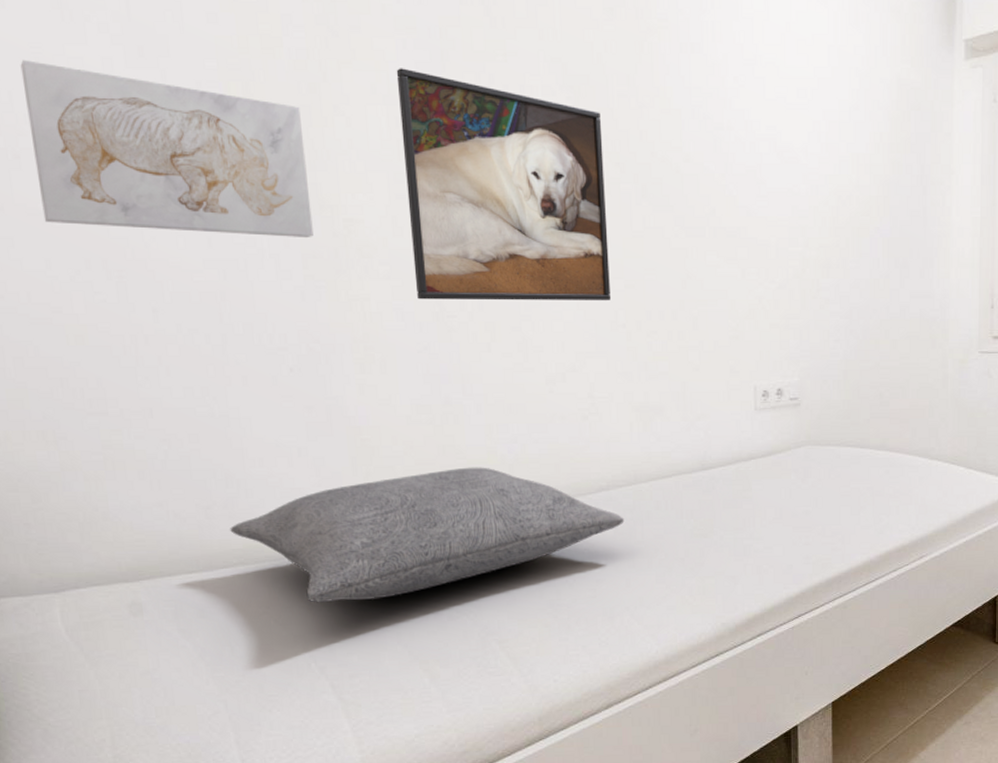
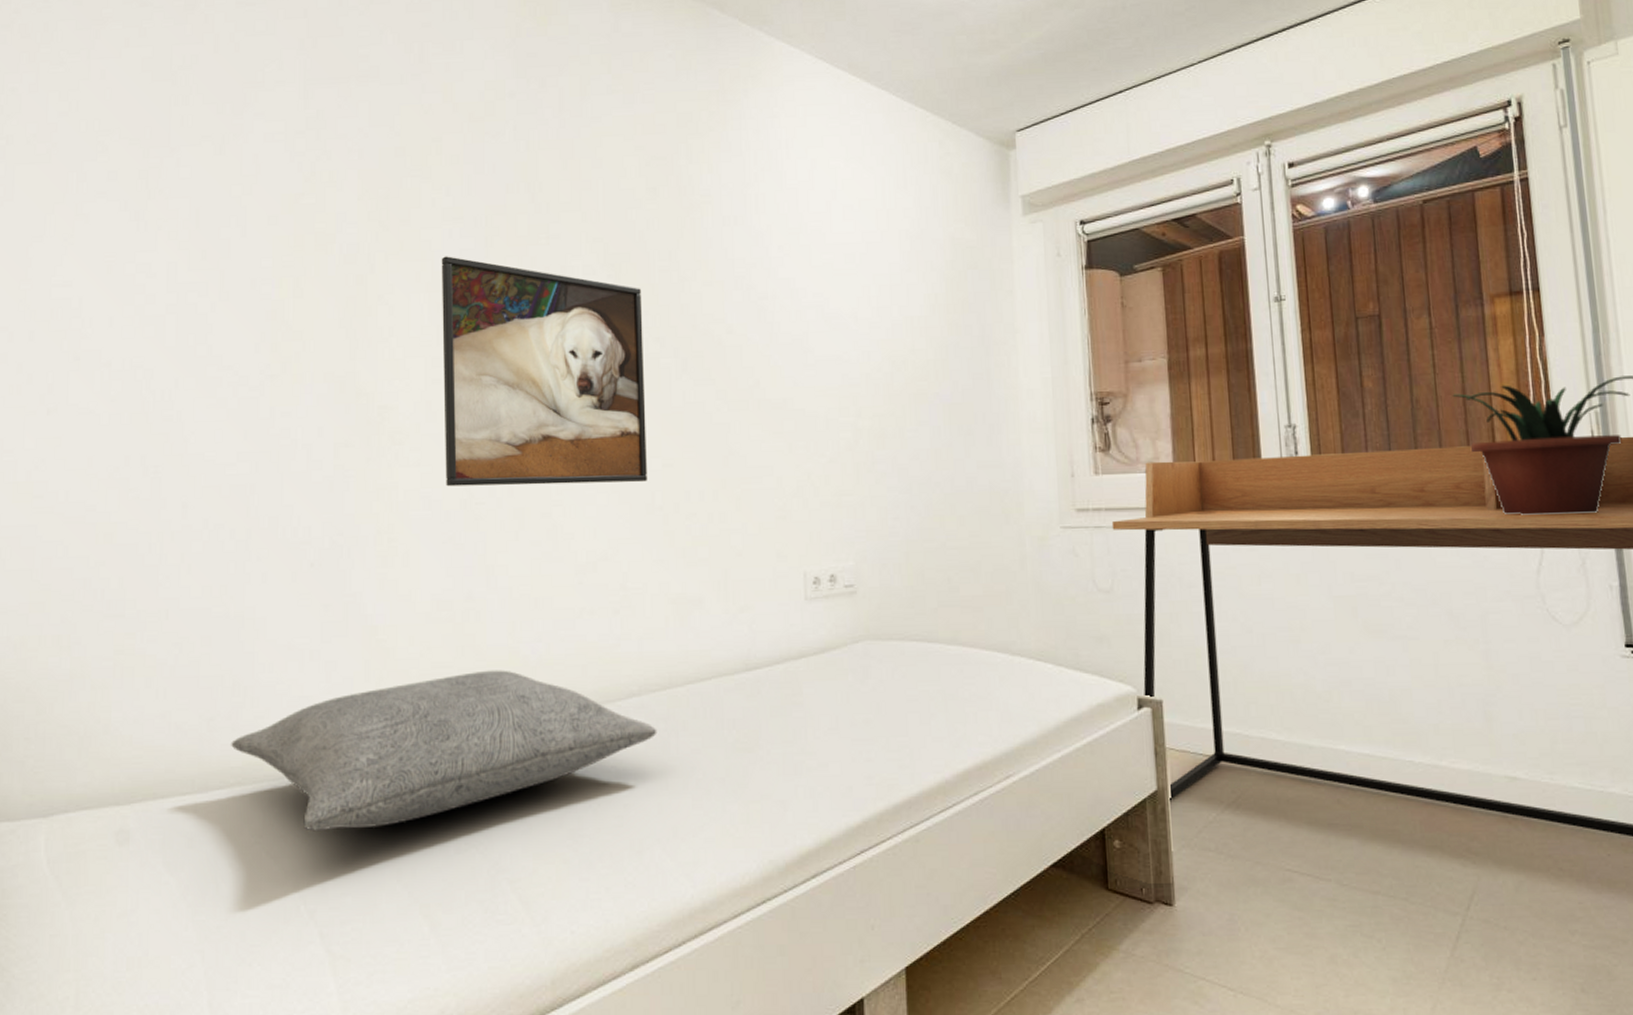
wall art: present [20,60,314,239] -> none [93,268,348,427]

